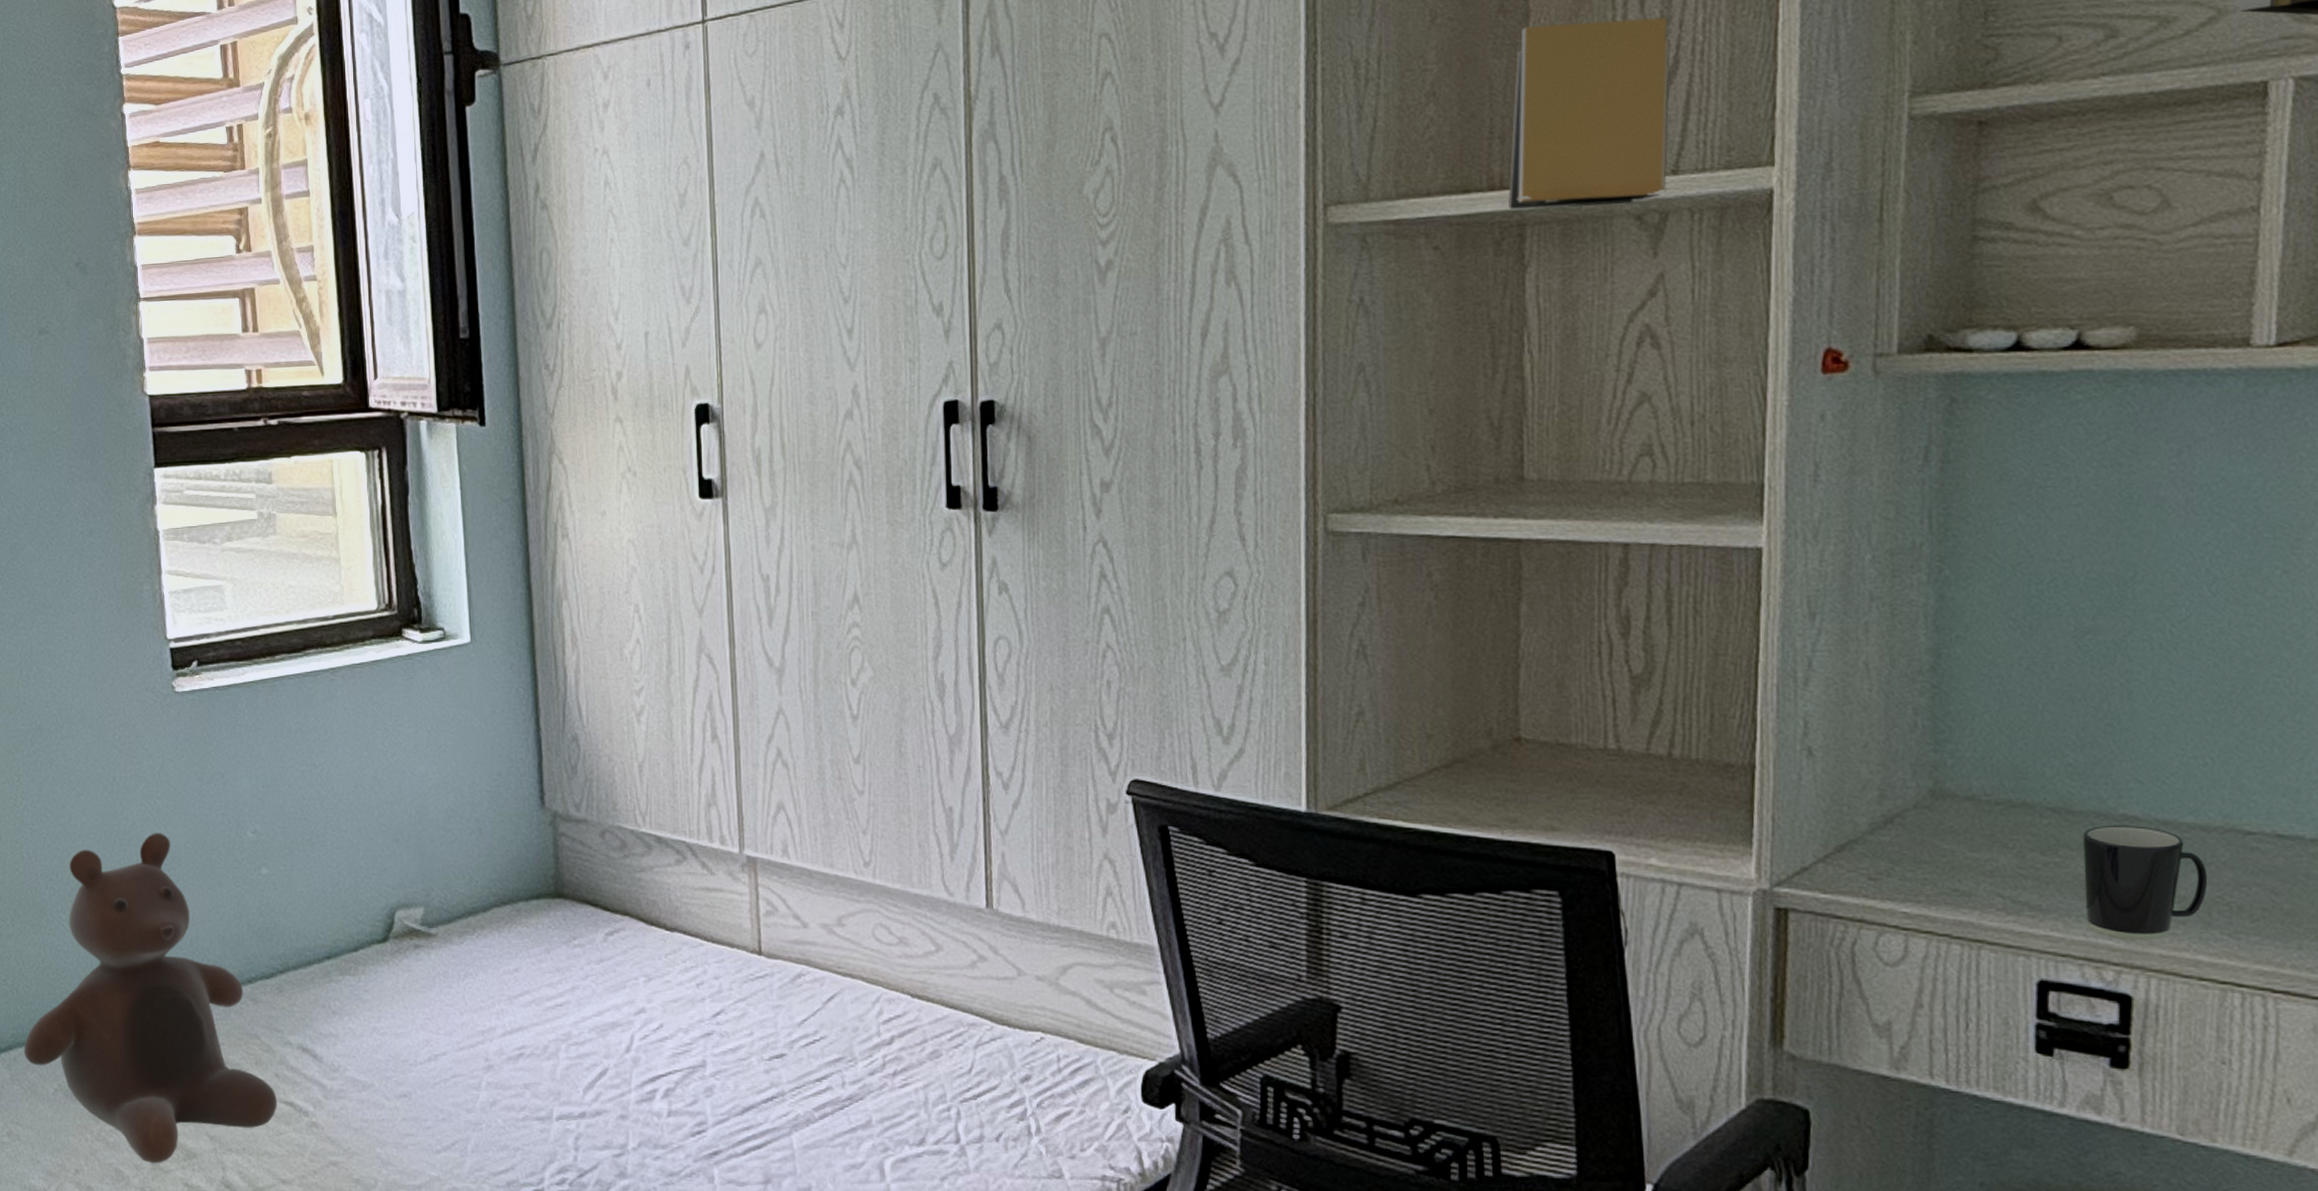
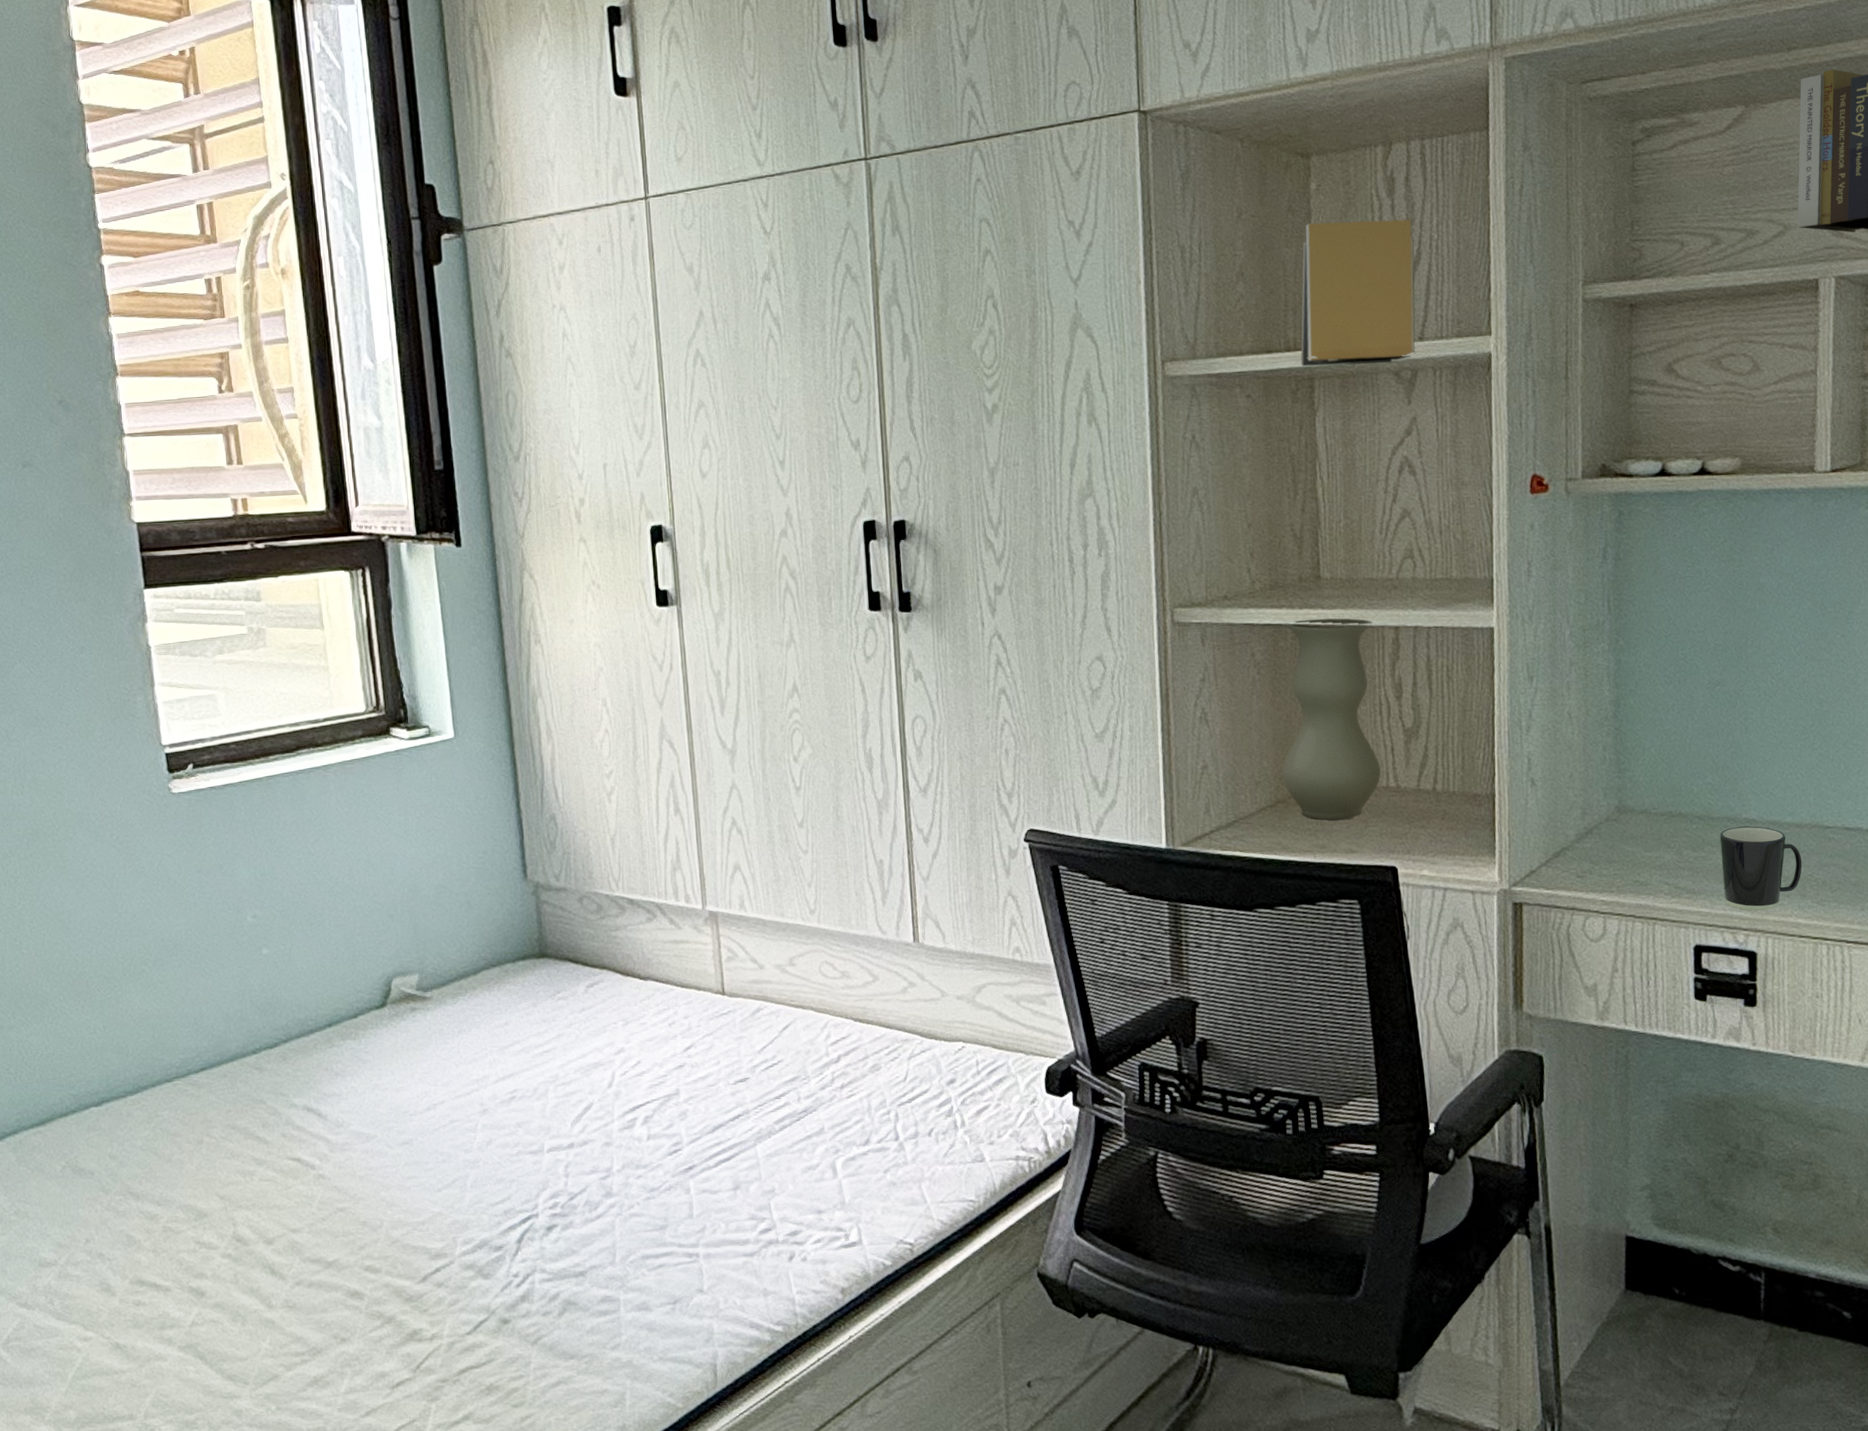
stuffed bear: present [24,833,277,1164] -> none [29,923,285,1227]
vase: none [1462,530,1597,788] -> present [1281,618,1381,820]

